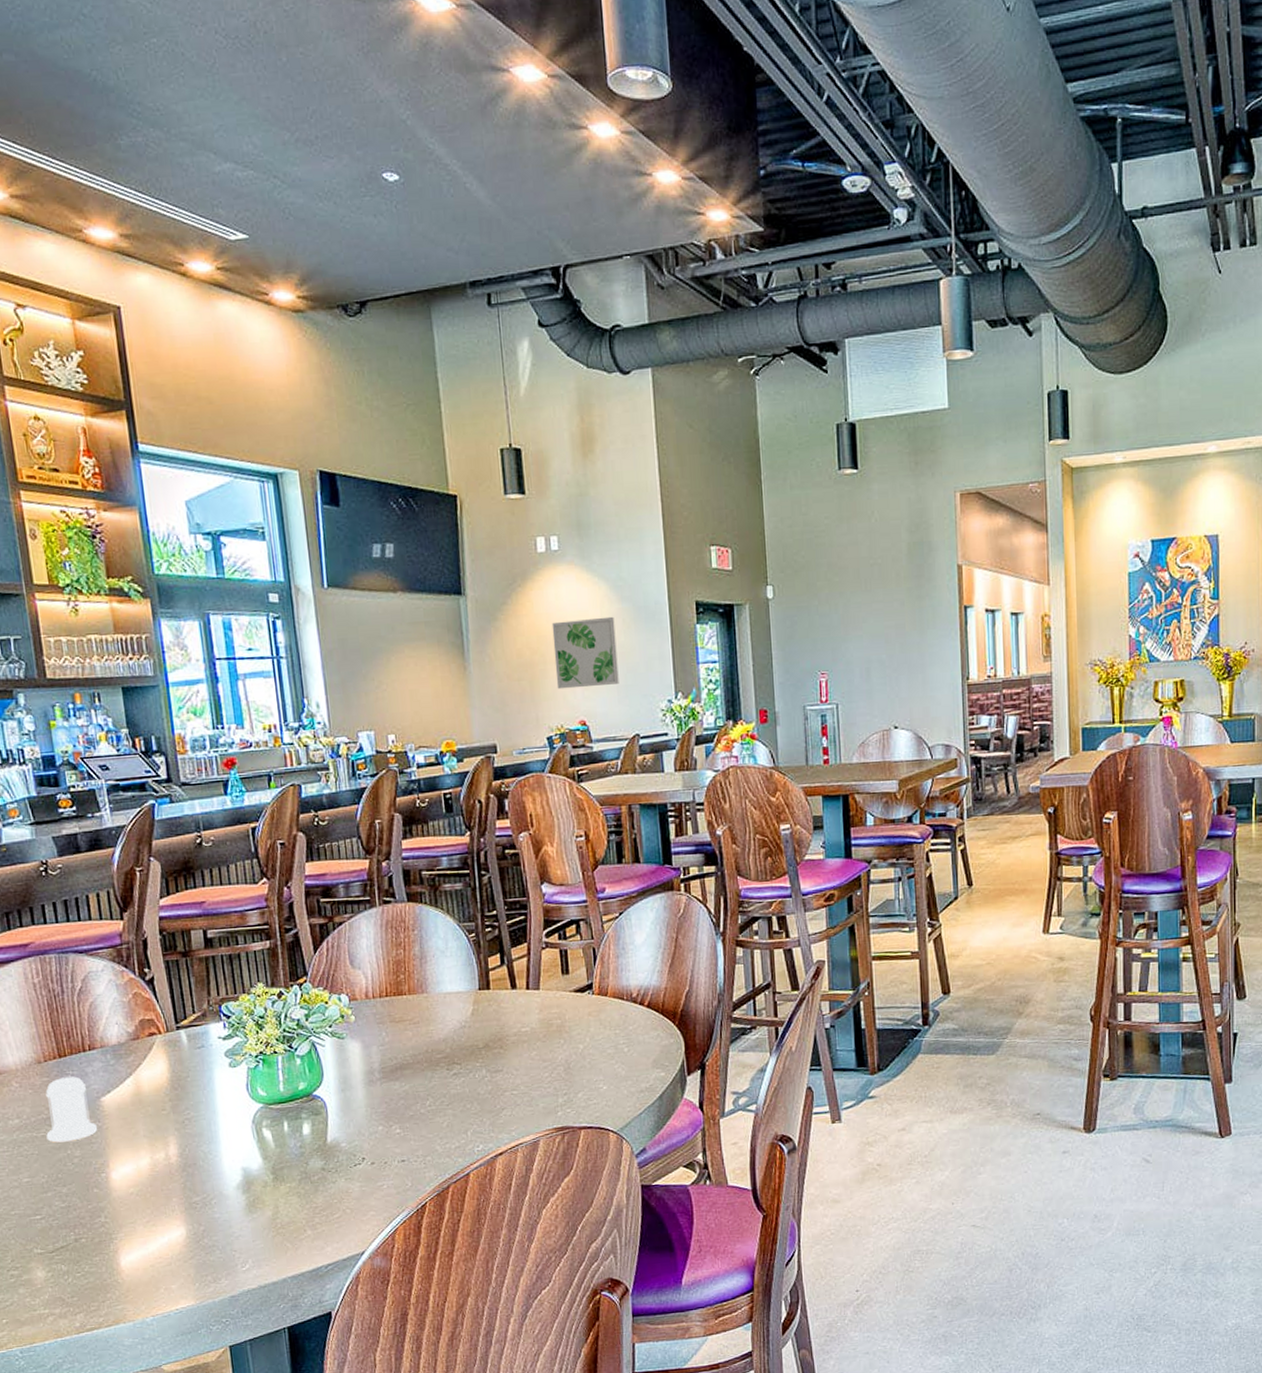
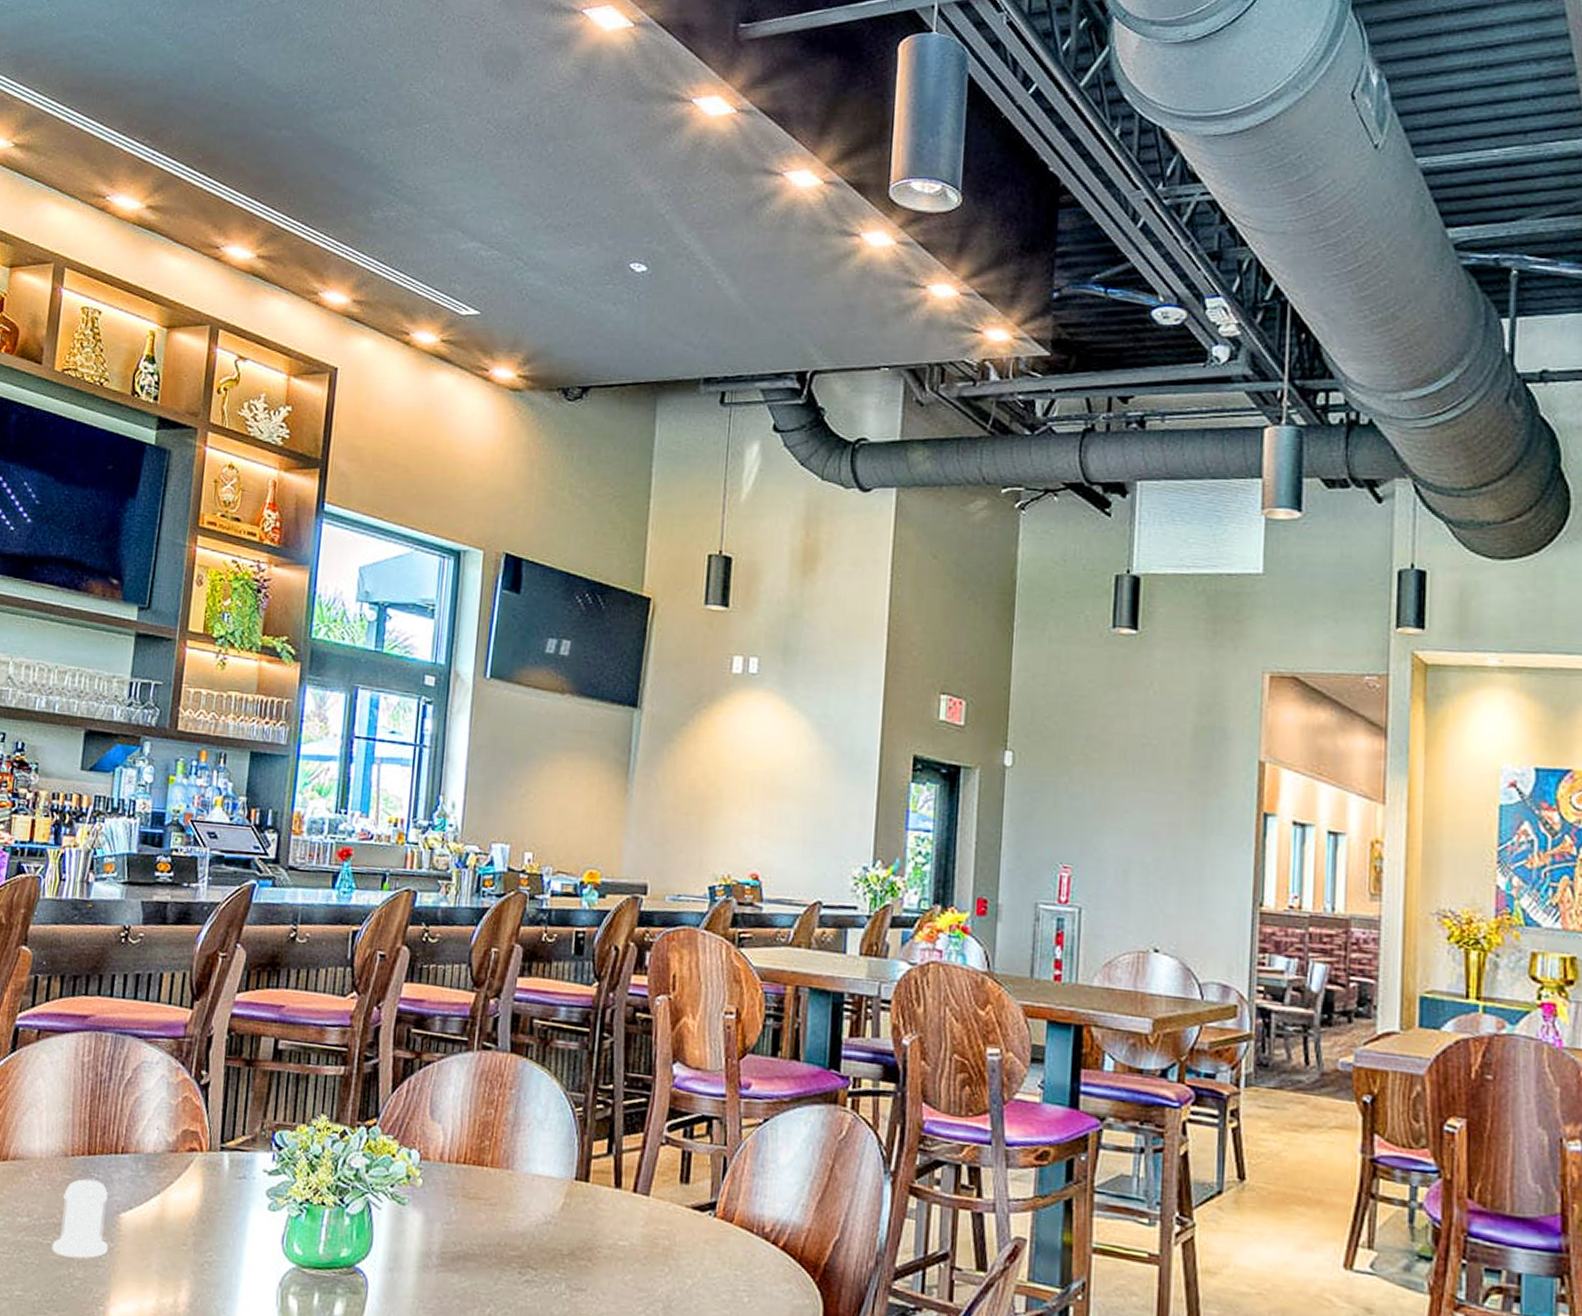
wall art: present [552,616,619,690] -> none [730,754,812,838]

